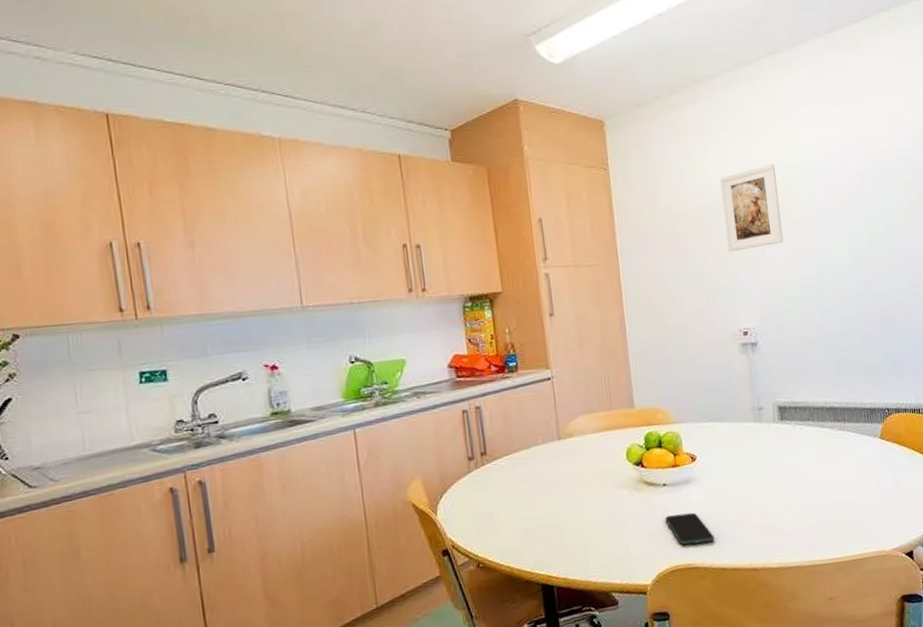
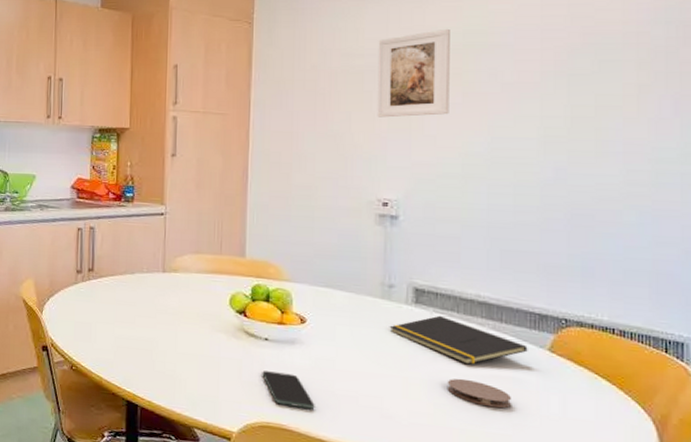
notepad: none [763,427,866,466] -> present [389,315,528,365]
coaster: none [813,478,861,499] -> present [447,378,511,409]

